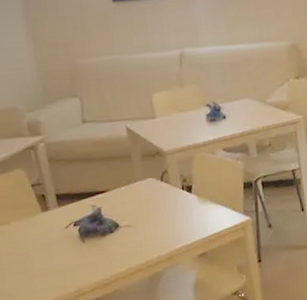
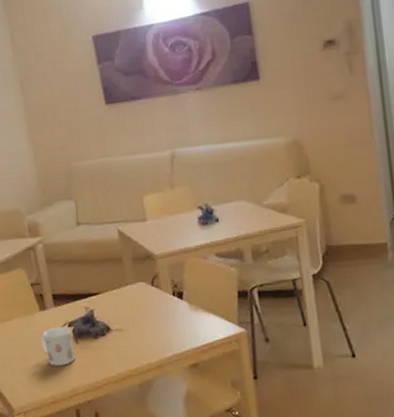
mug: none [42,226,82,268] -> present [40,326,76,366]

